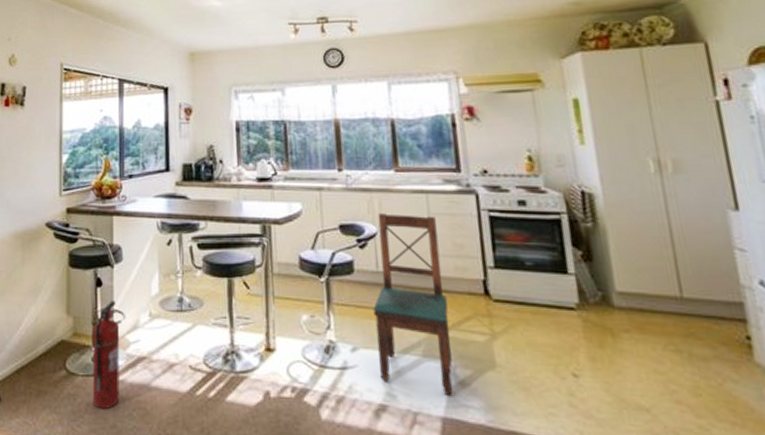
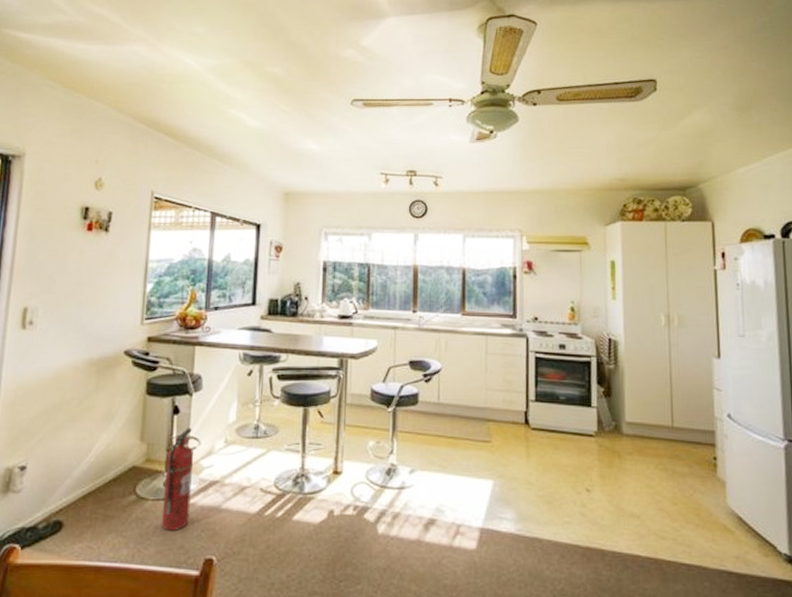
dining chair: present [373,213,453,397] -> none [432,352,495,511]

